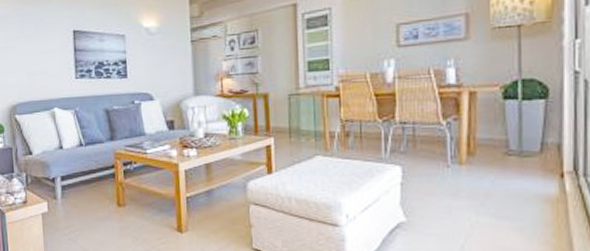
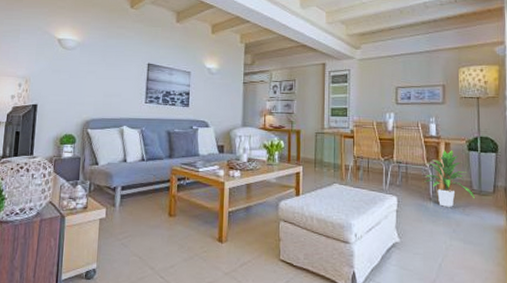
indoor plant: none [438,101,512,175] -> present [423,150,475,207]

